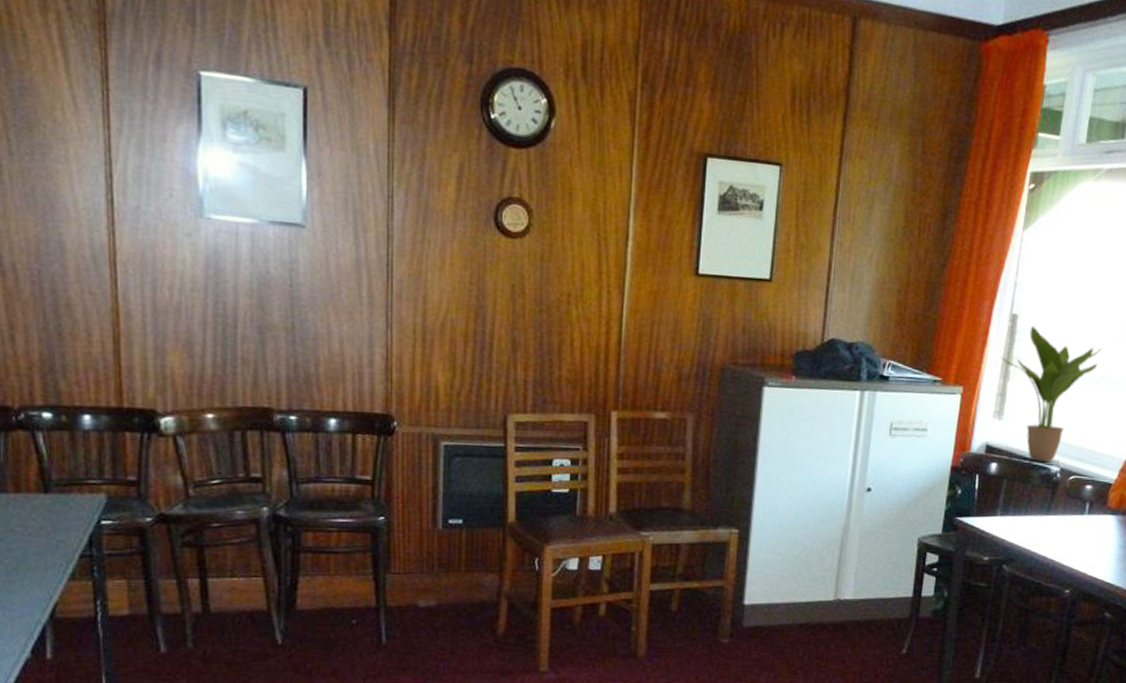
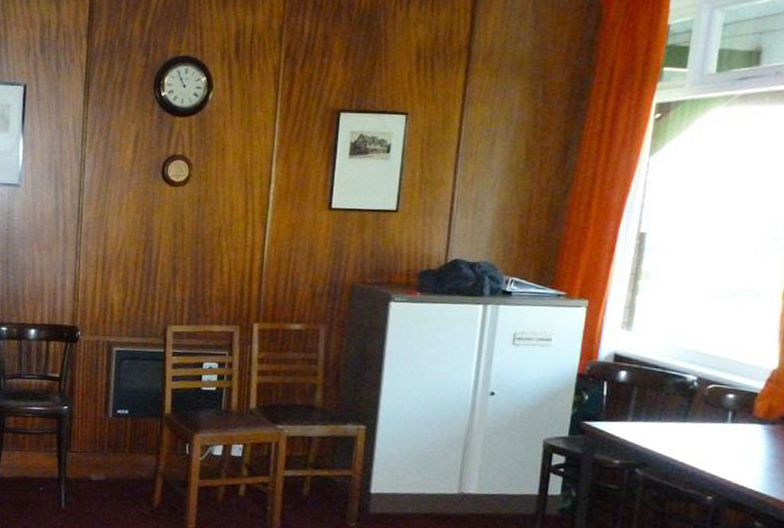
potted plant: present [1000,326,1102,462] -> none [628,243,741,371]

